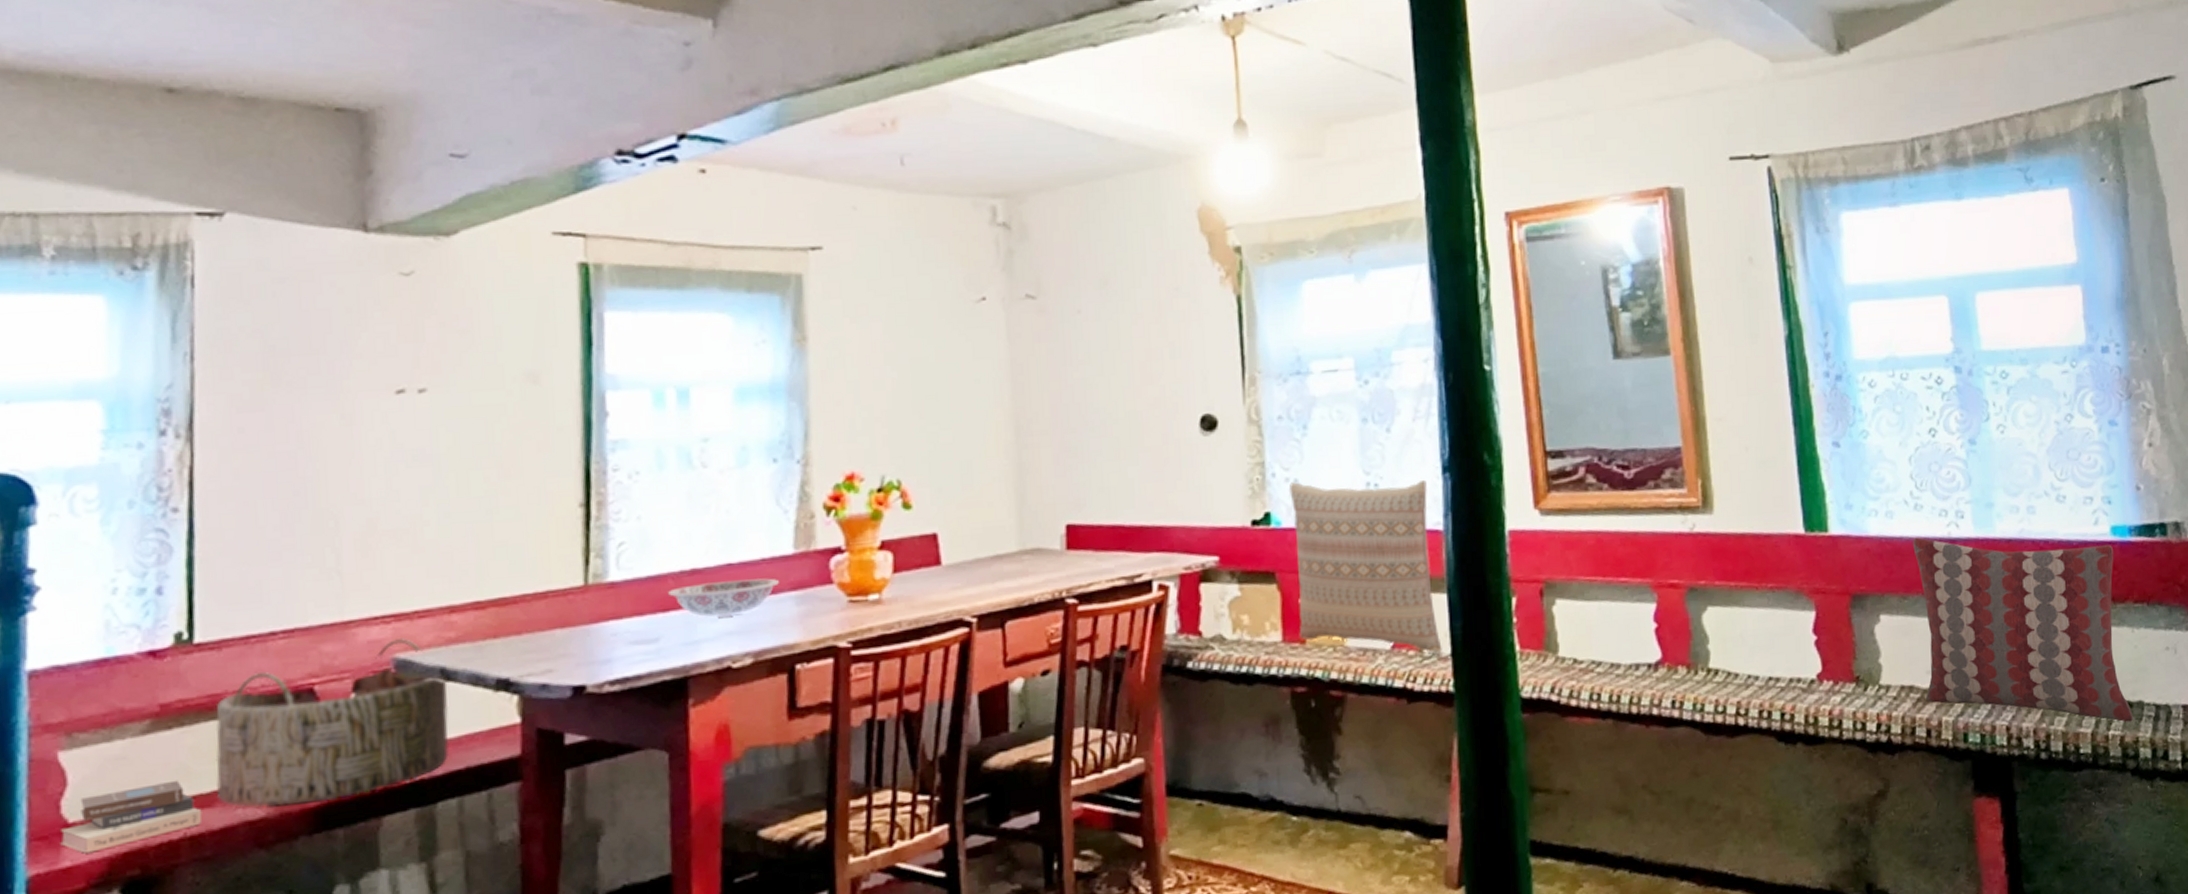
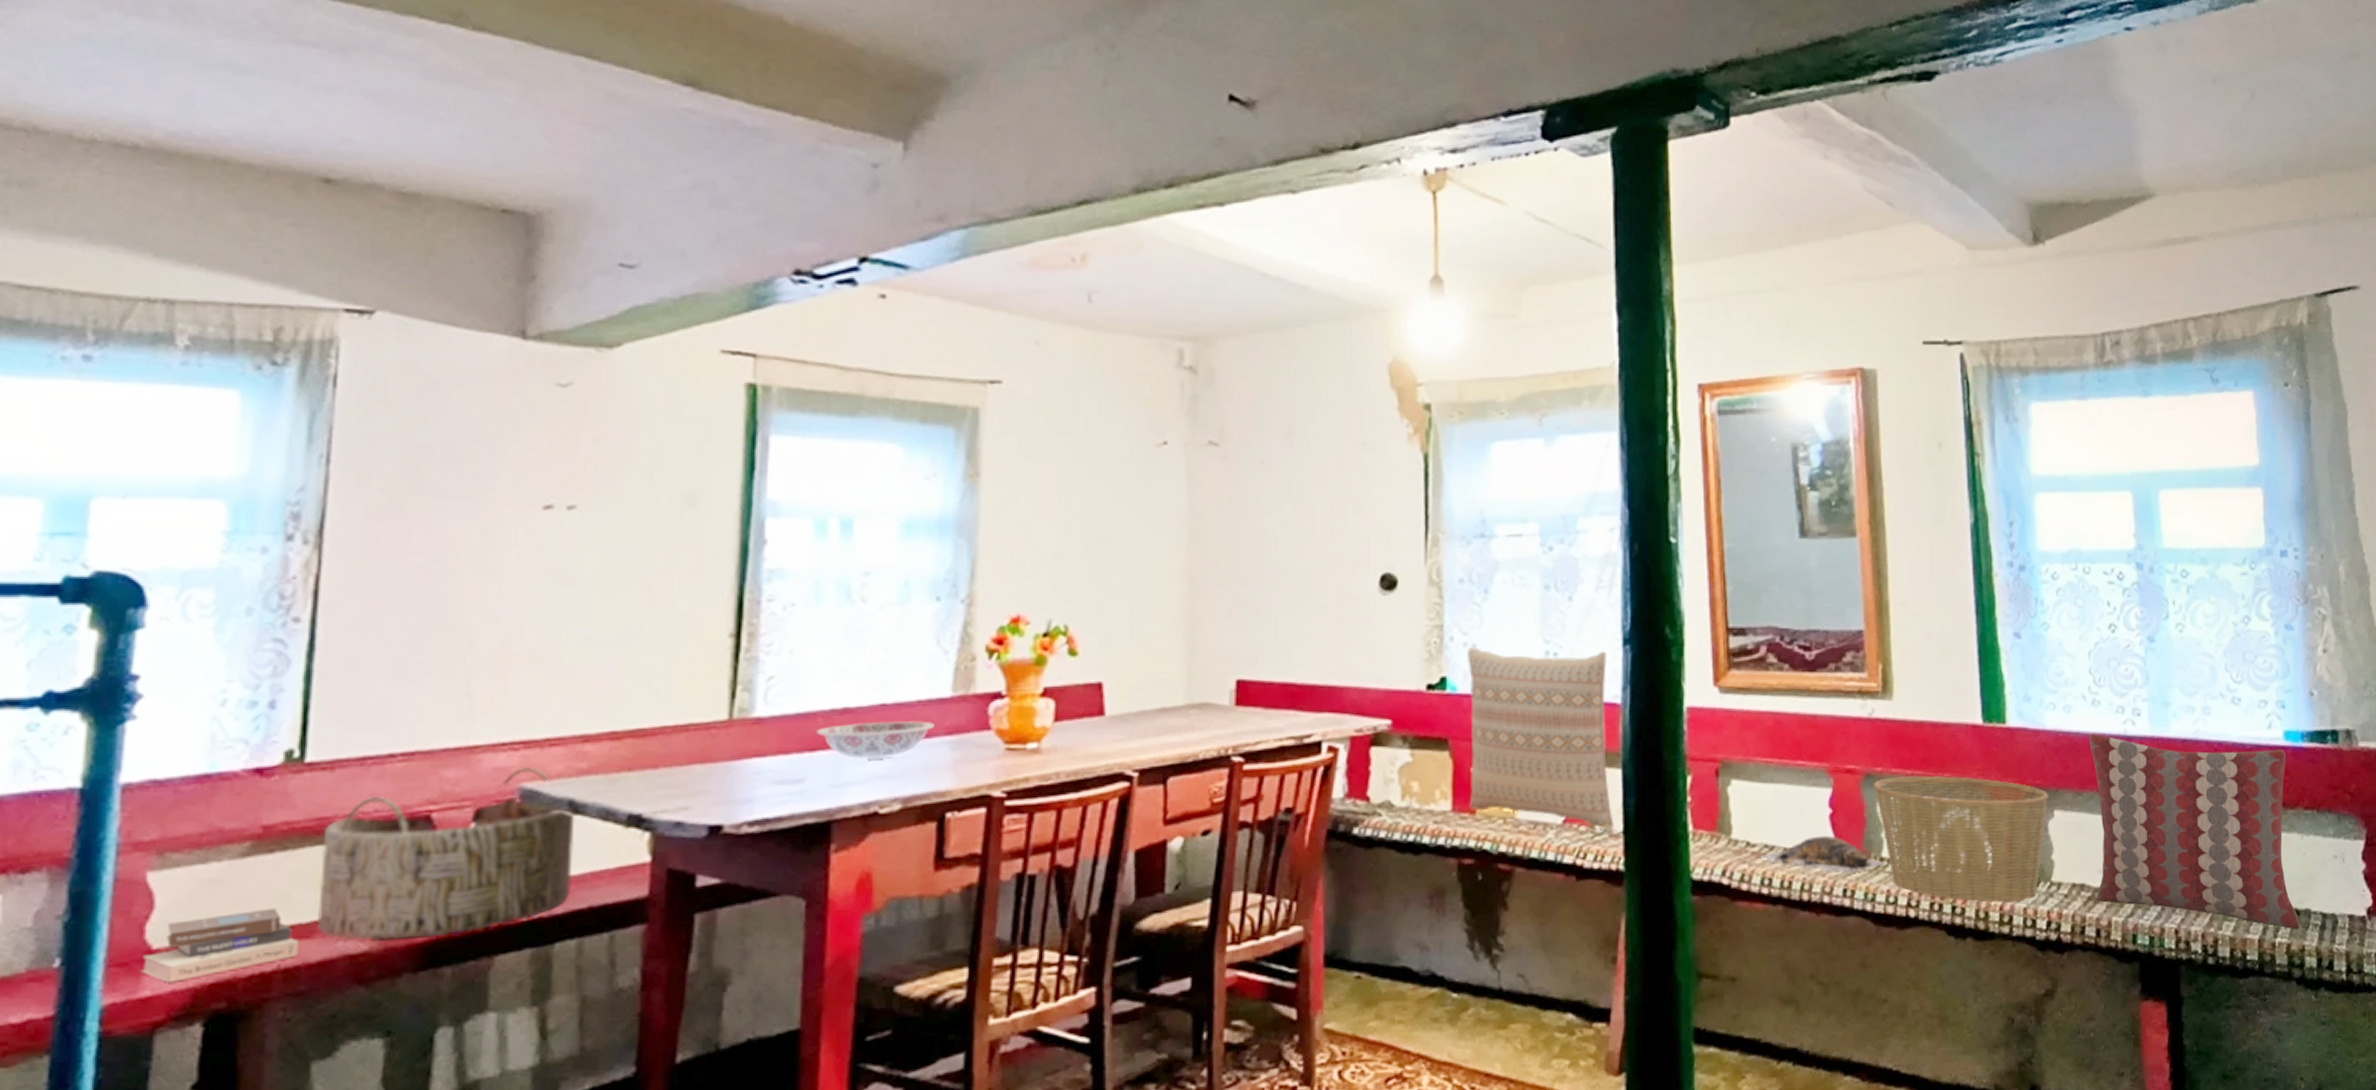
cat: none [1584,649,1718,687] -> present [1756,835,1890,875]
basket: none [1697,586,1875,708] -> present [1873,775,2050,903]

